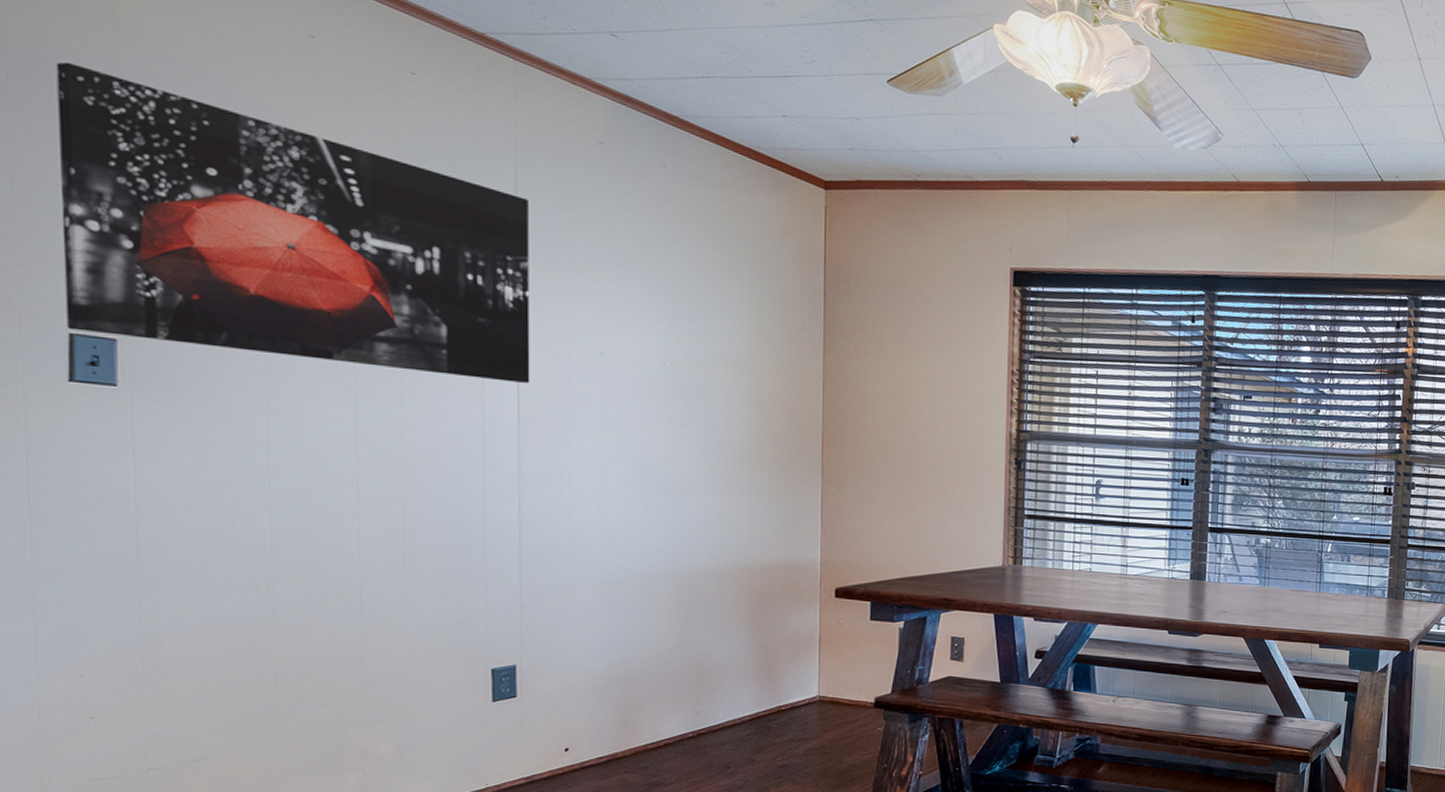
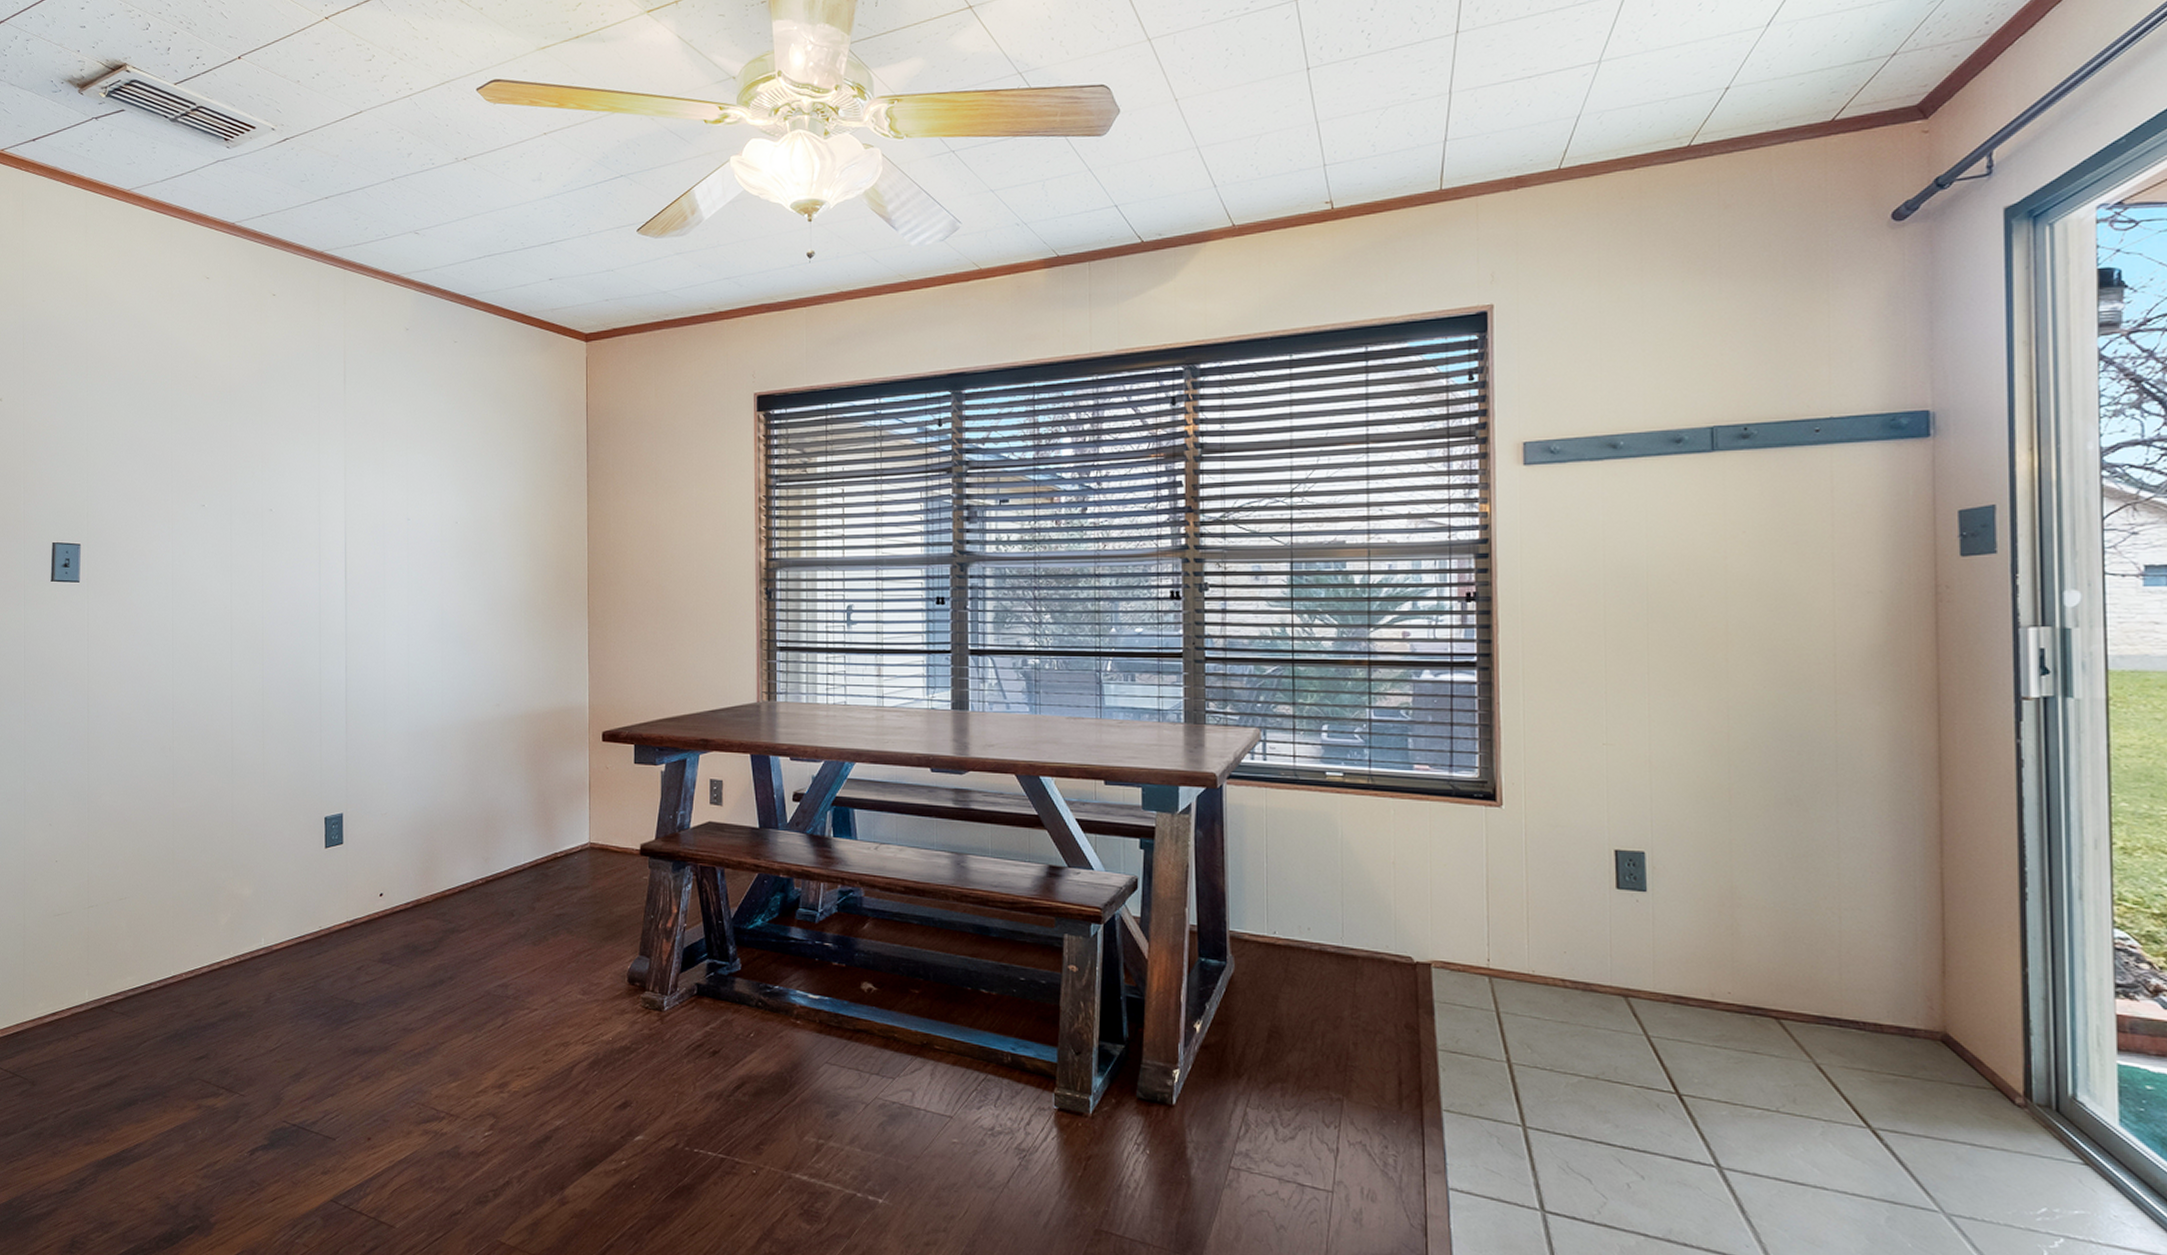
wall art: present [56,61,530,383] -> none [51,329,354,552]

